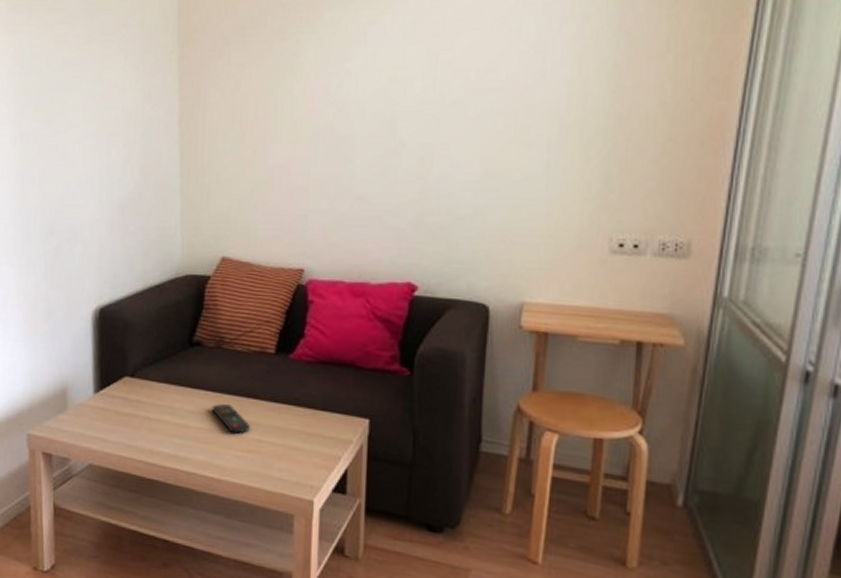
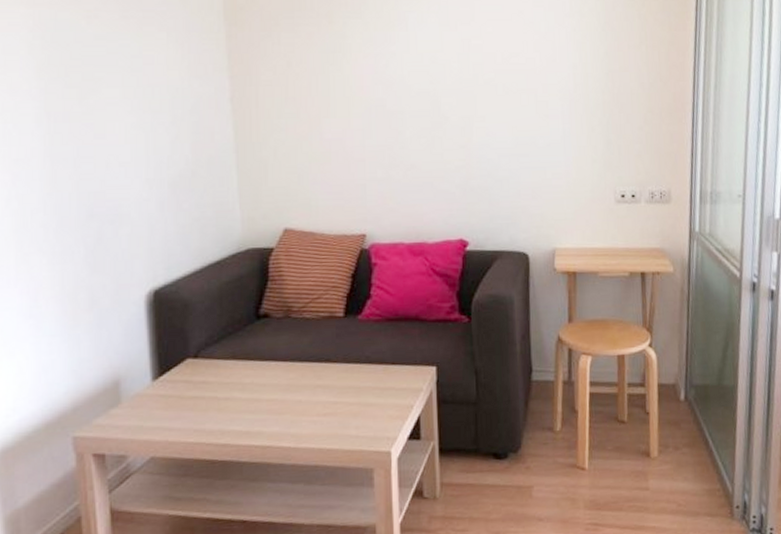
remote control: present [211,403,251,434] -> none [284,371,325,400]

